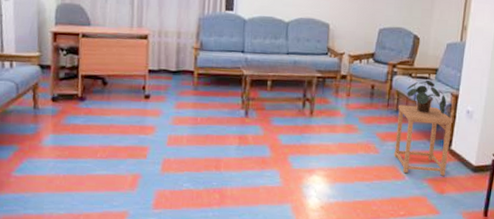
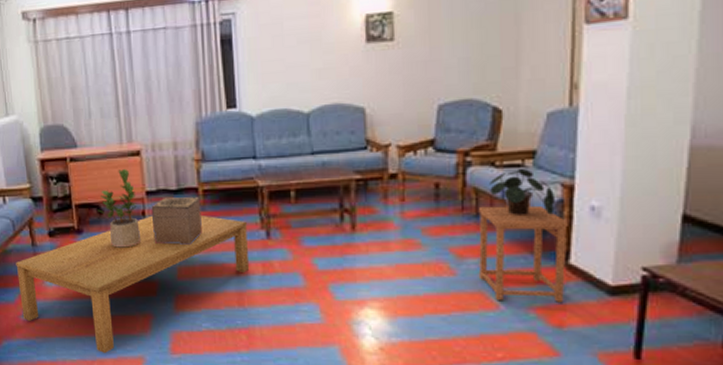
coffee table: none [14,90,230,208] -> present [16,215,249,353]
potted plant: none [102,49,140,116] -> present [98,169,142,248]
decorative box: none [150,77,195,117] -> present [151,197,202,245]

